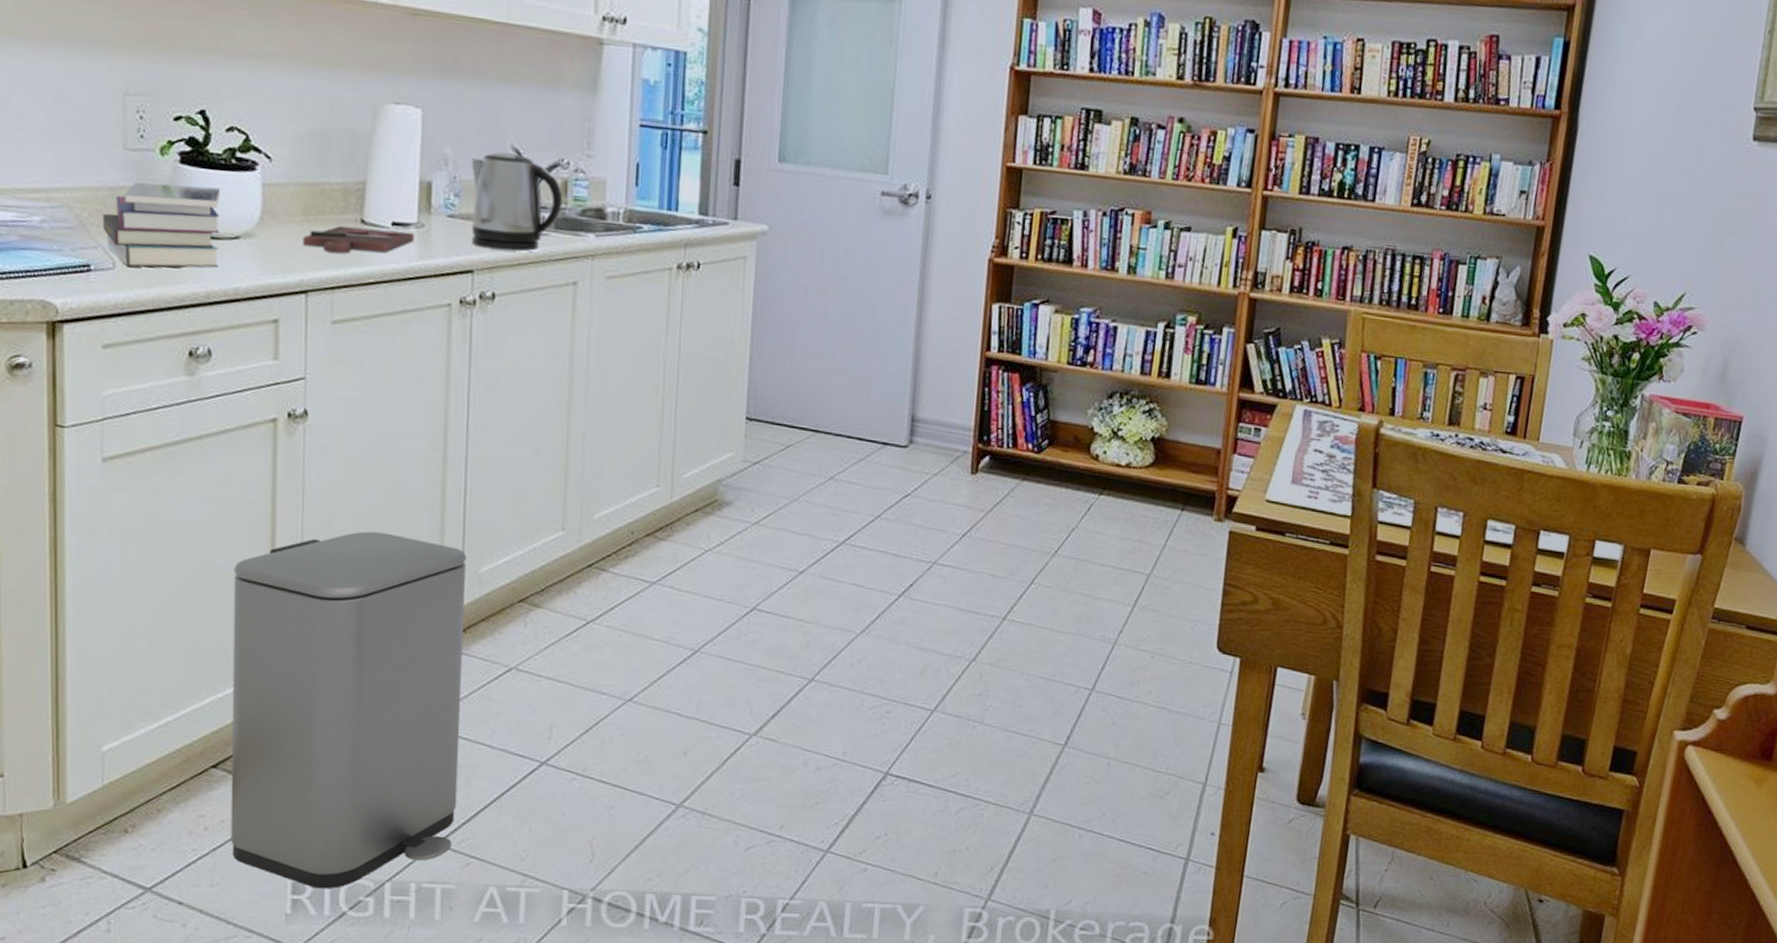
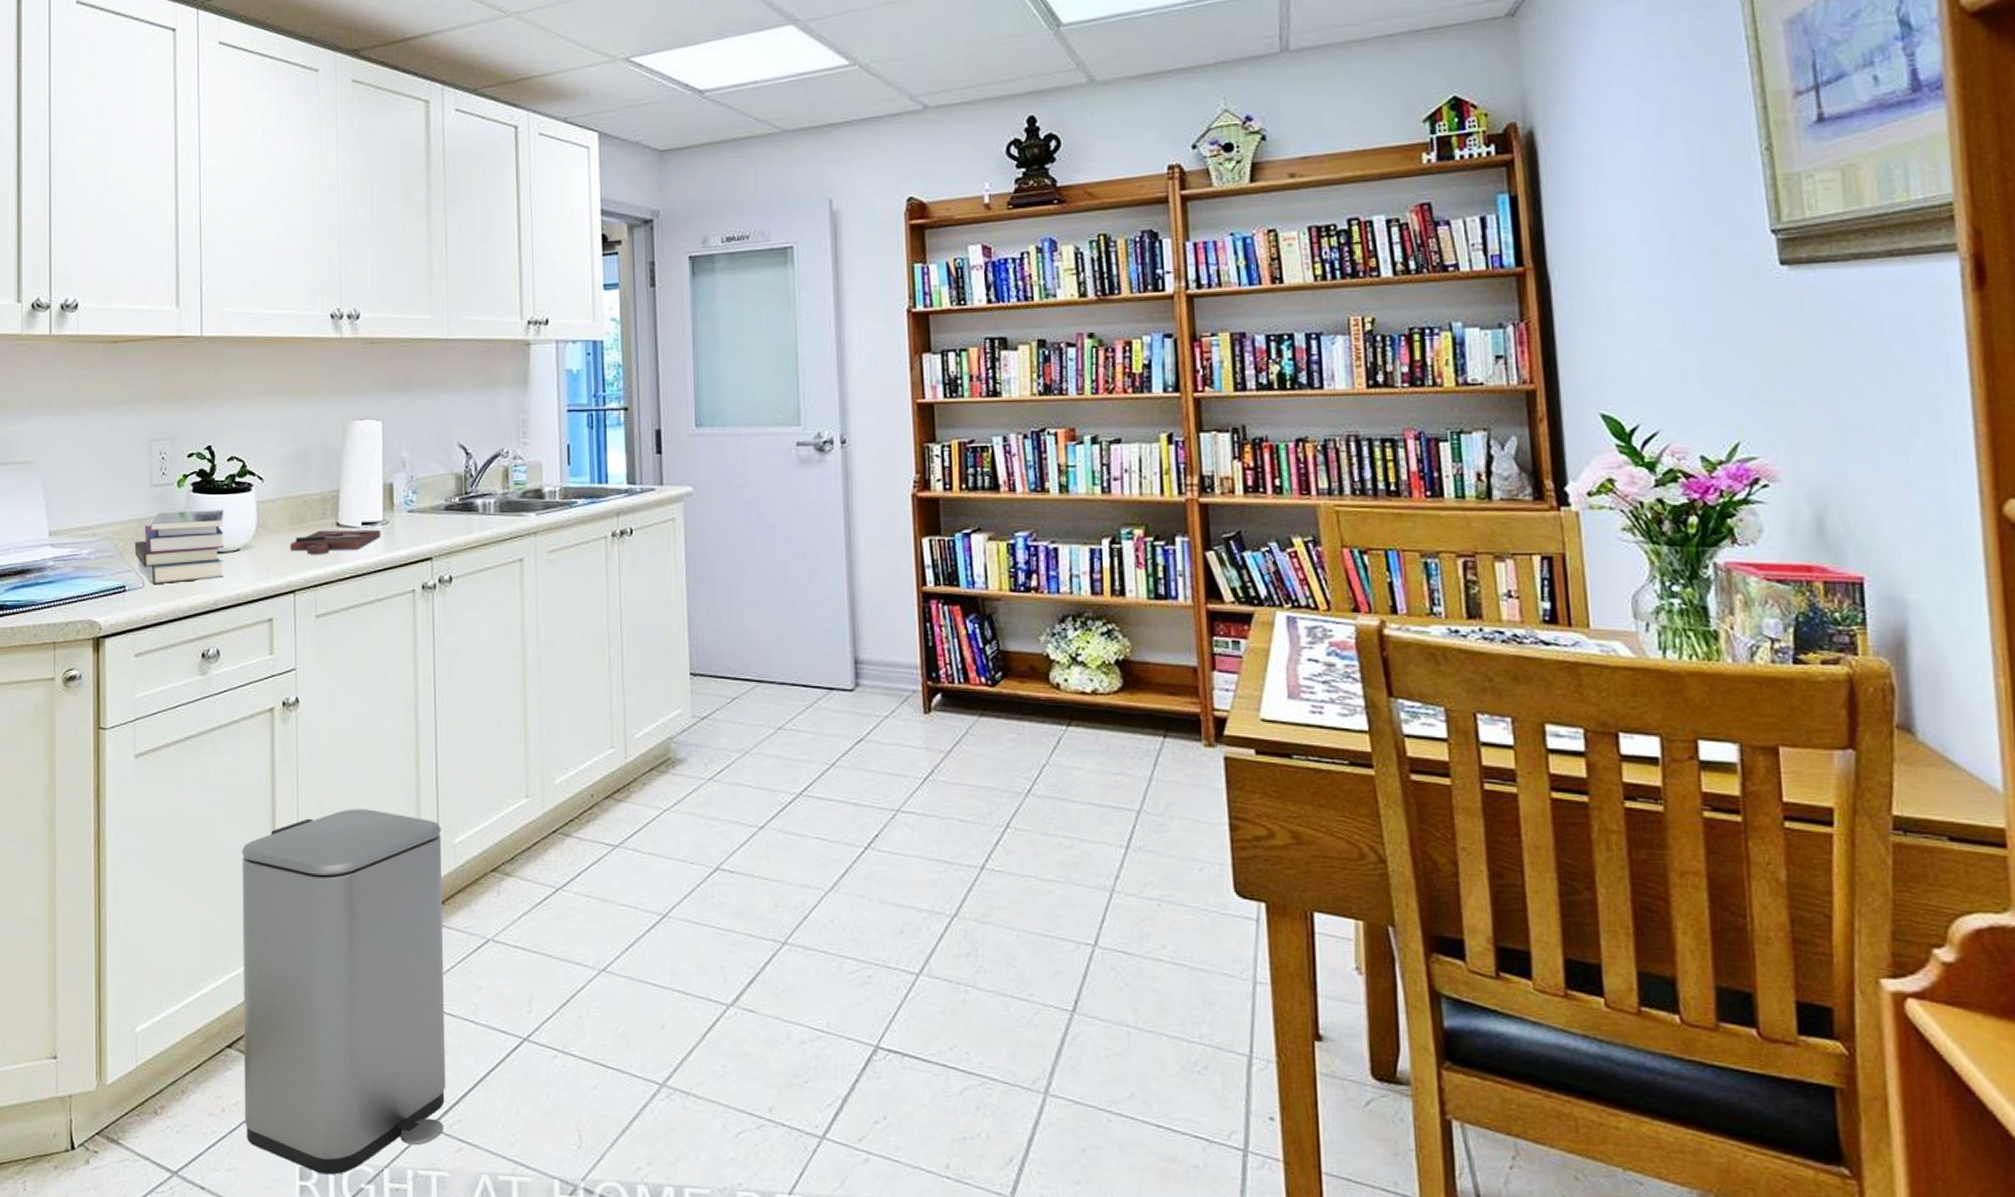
kettle: present [471,152,563,252] -> none [424,450,505,537]

